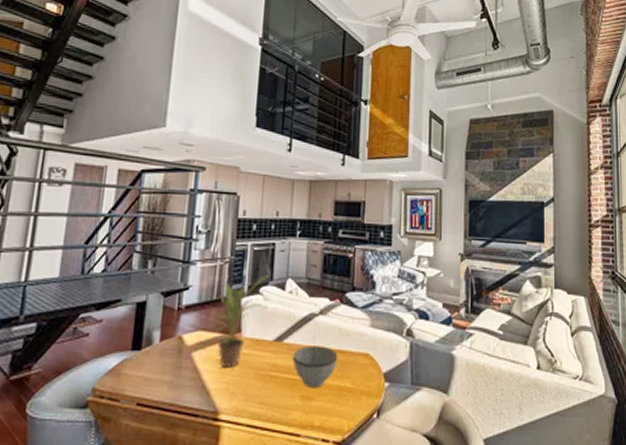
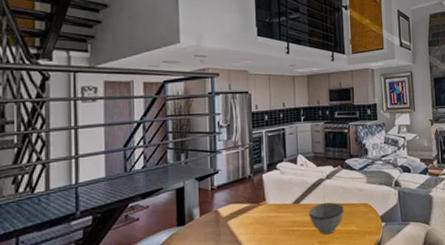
potted plant: present [209,275,270,367] -> none [238,154,285,229]

